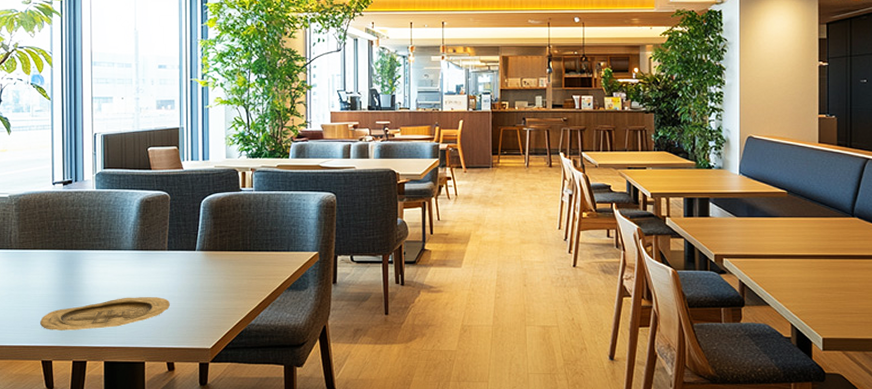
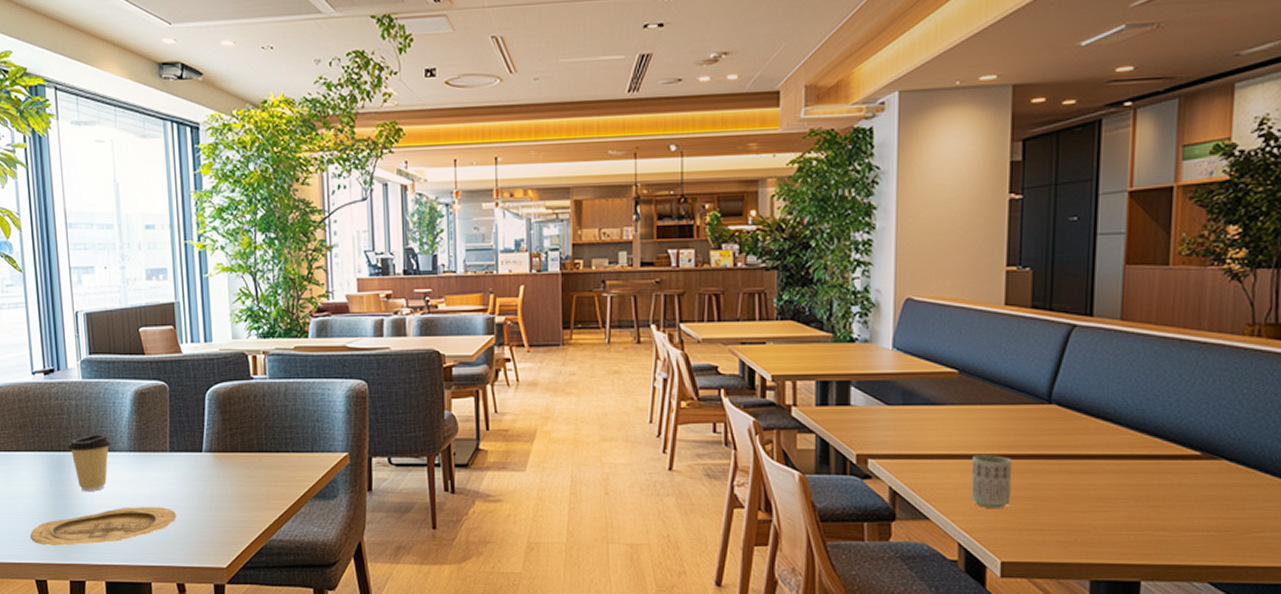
coffee cup: none [79,235,118,283] -> present [68,433,112,491]
cup: none [798,255,828,296] -> present [971,455,1012,508]

